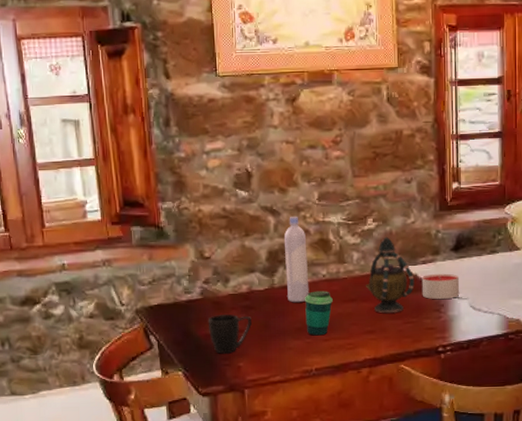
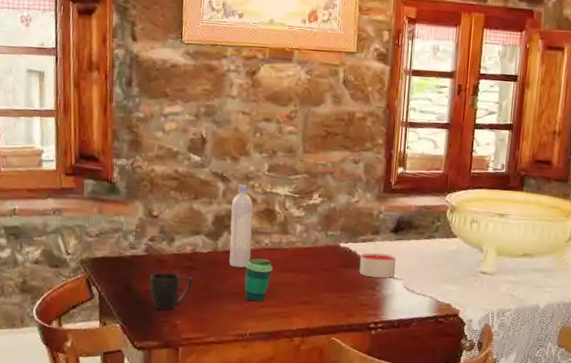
teapot: present [365,236,415,313] -> none [305,212,353,286]

